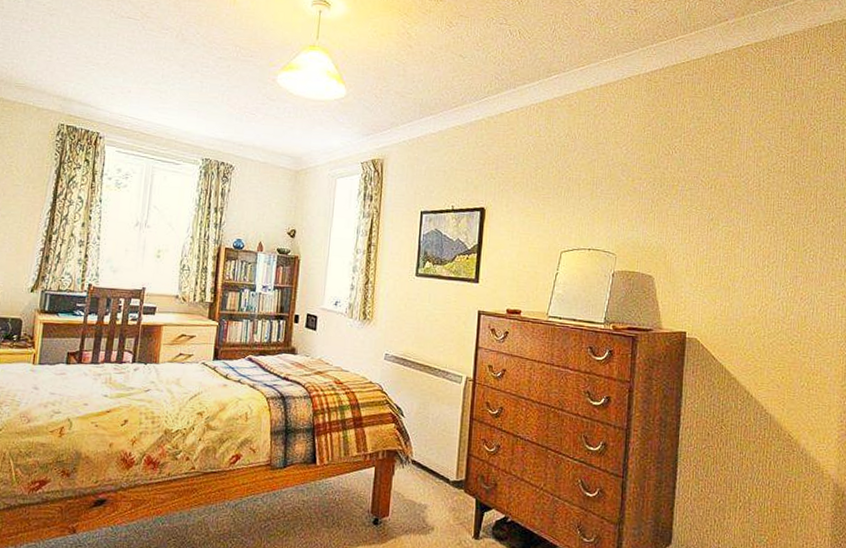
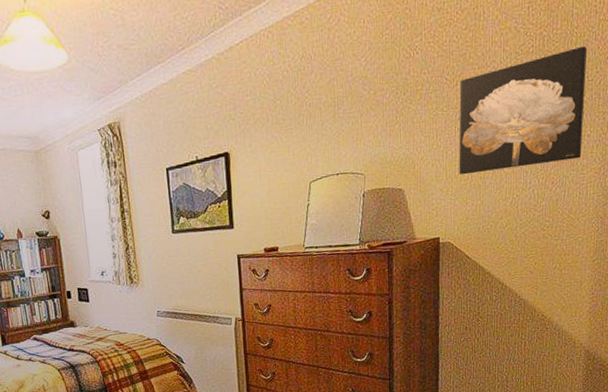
wall art: none [709,175,835,280] -> present [459,45,587,175]

